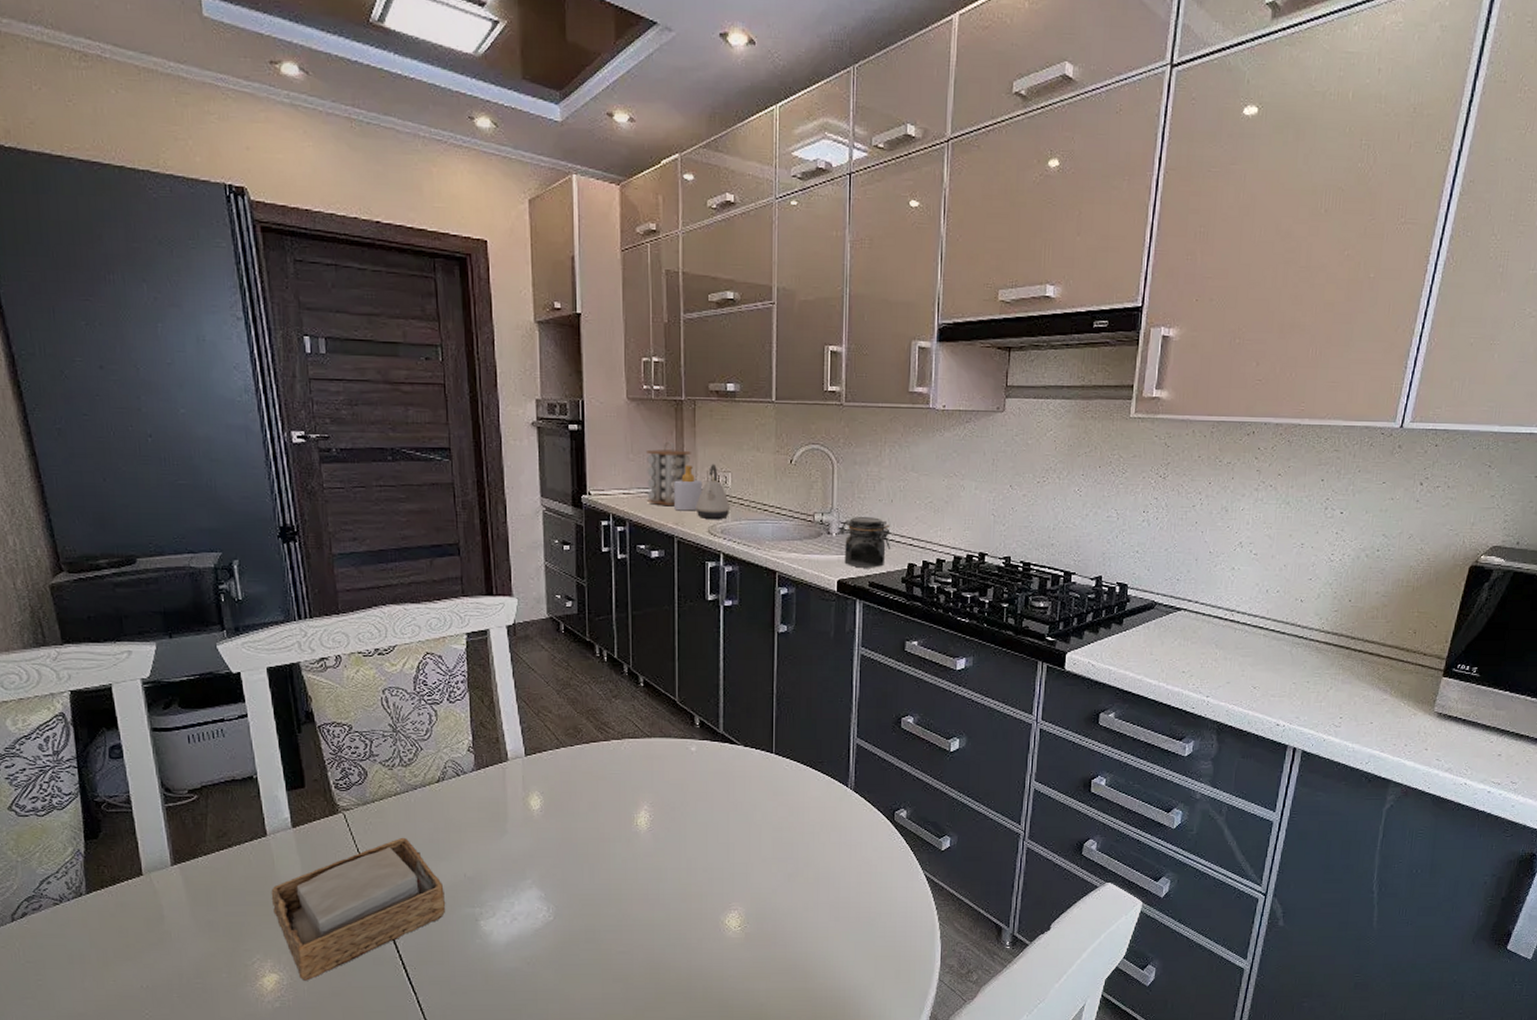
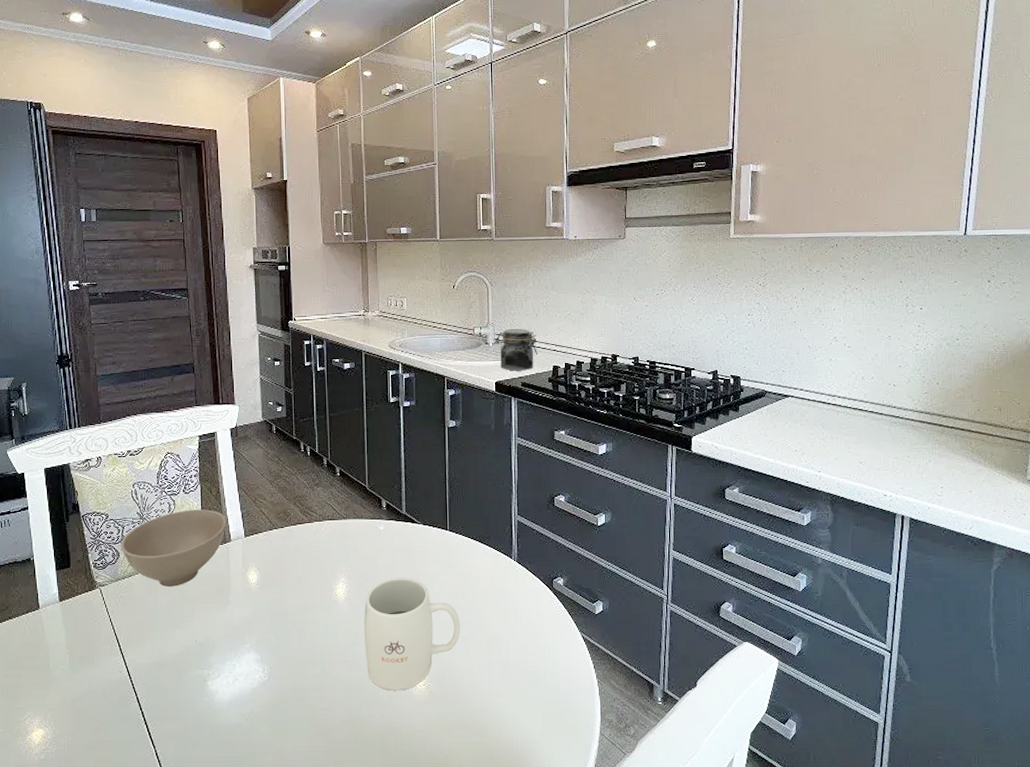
napkin holder: present [271,837,446,981] -> none [41,608,180,735]
bowl: none [368,722,503,812] -> present [120,509,227,587]
spice rack: present [647,441,691,507] -> none [339,275,374,327]
mug: none [670,807,784,933] -> present [364,578,460,691]
soap bottle: present [674,464,703,511] -> none [361,293,384,330]
kettle: present [696,464,731,519] -> none [378,291,407,336]

